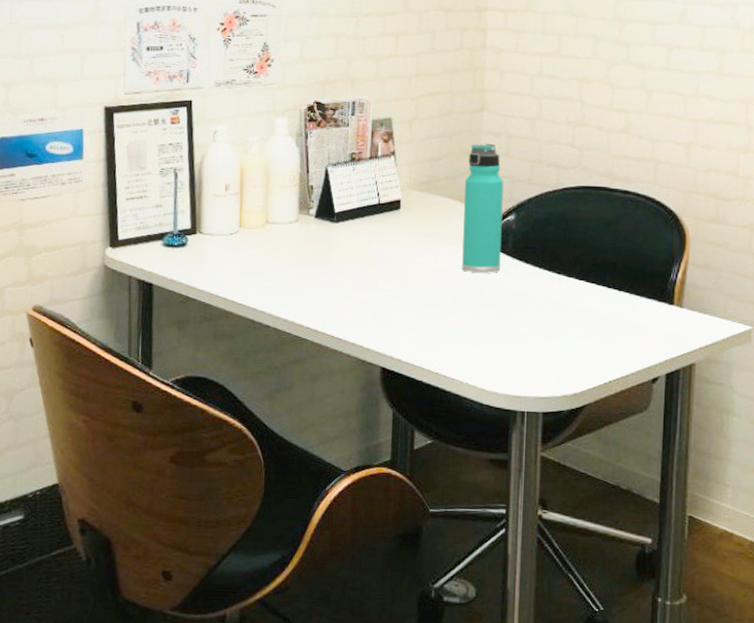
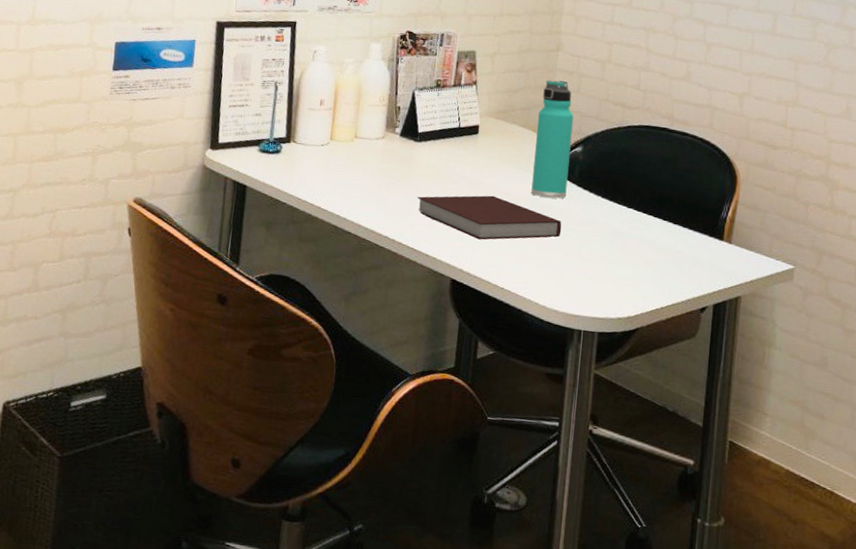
notebook: none [338,275,498,324] -> present [417,195,562,240]

